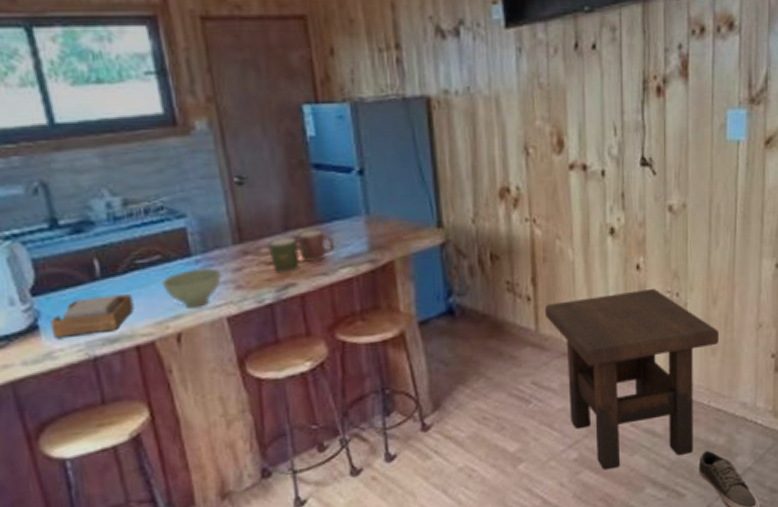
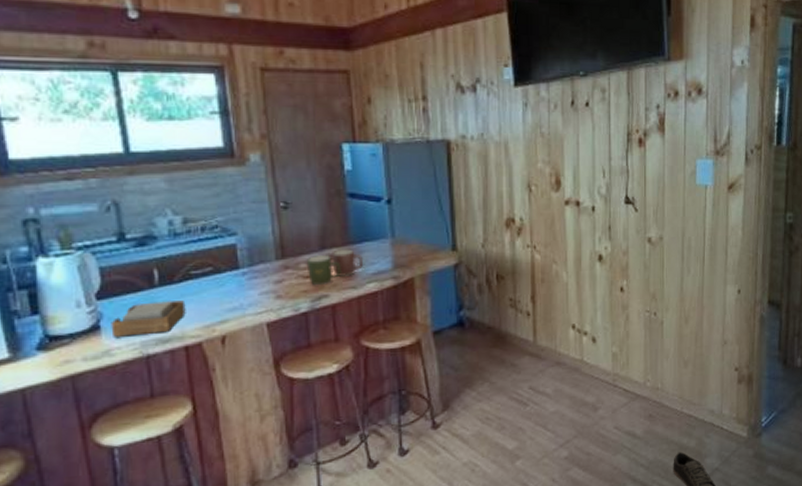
bowl: present [161,267,223,308] -> none [211,279,265,314]
side table: present [545,289,719,470] -> none [542,308,690,468]

